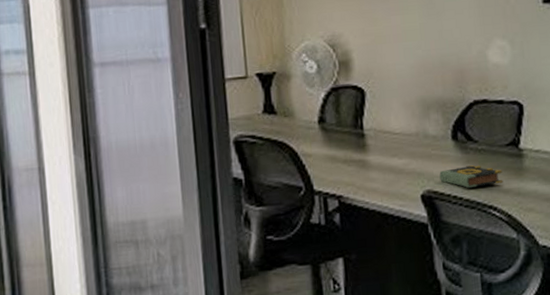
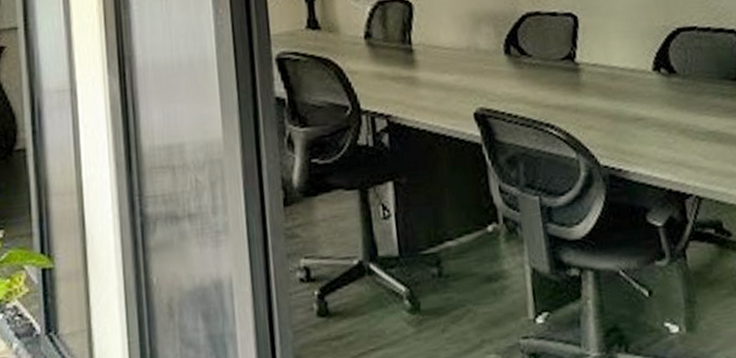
book: present [439,165,503,189] -> none [492,81,560,106]

